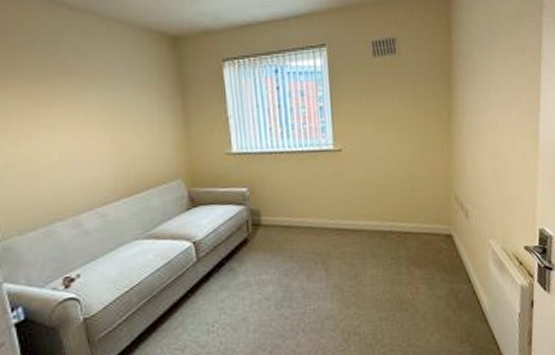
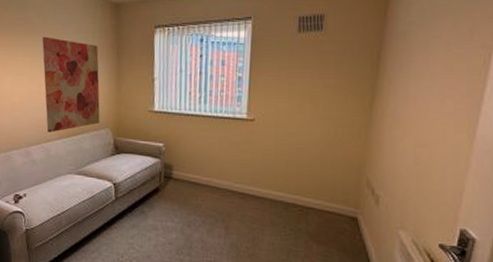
wall art: none [83,79,168,194] -> present [42,36,100,132]

